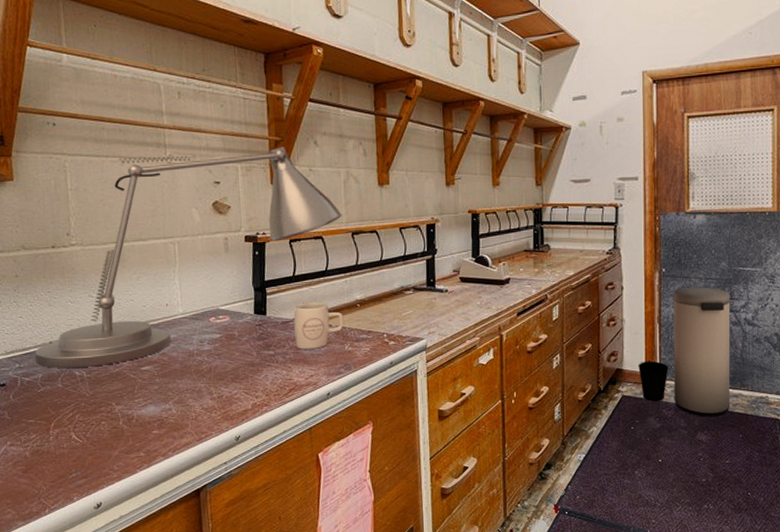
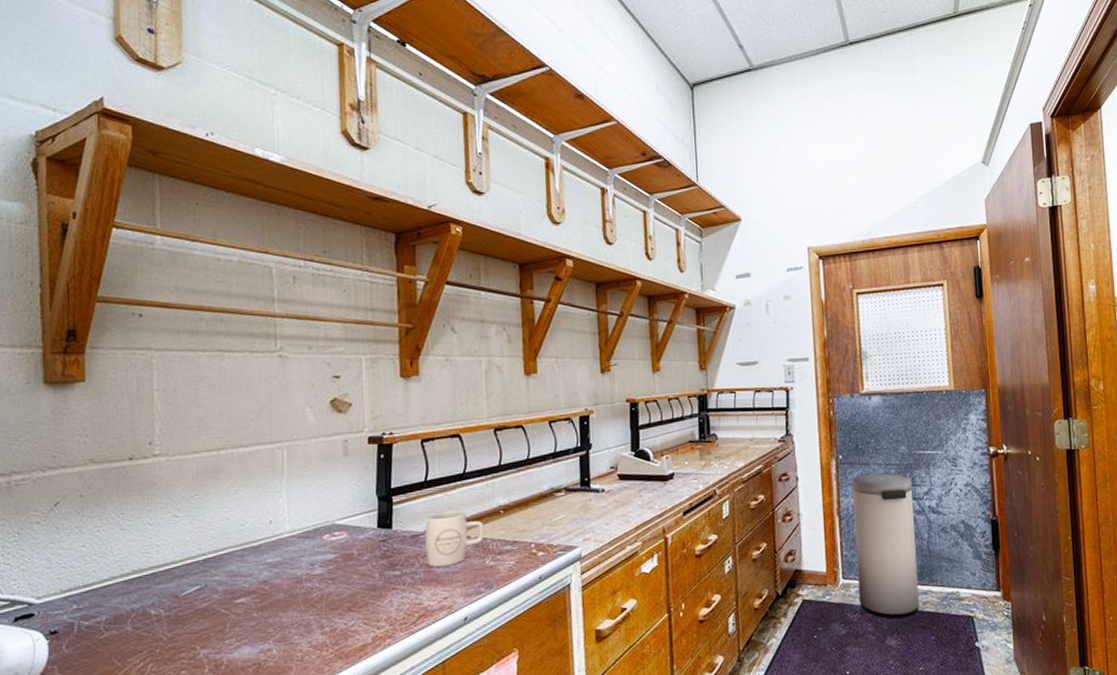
desk lamp: present [35,147,342,368] -> none [98,335,483,608]
bucket: present [638,359,669,401] -> none [818,557,852,605]

